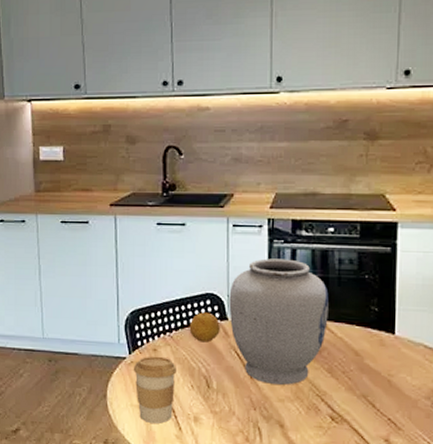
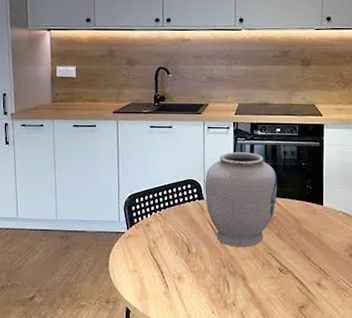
coffee cup: present [133,356,178,424] -> none [130,230,165,283]
fruit: present [189,312,220,343] -> none [174,194,198,218]

